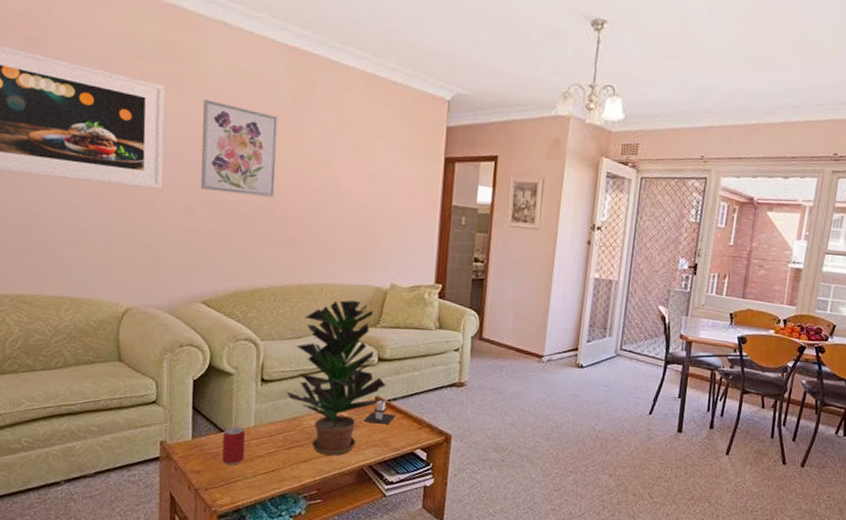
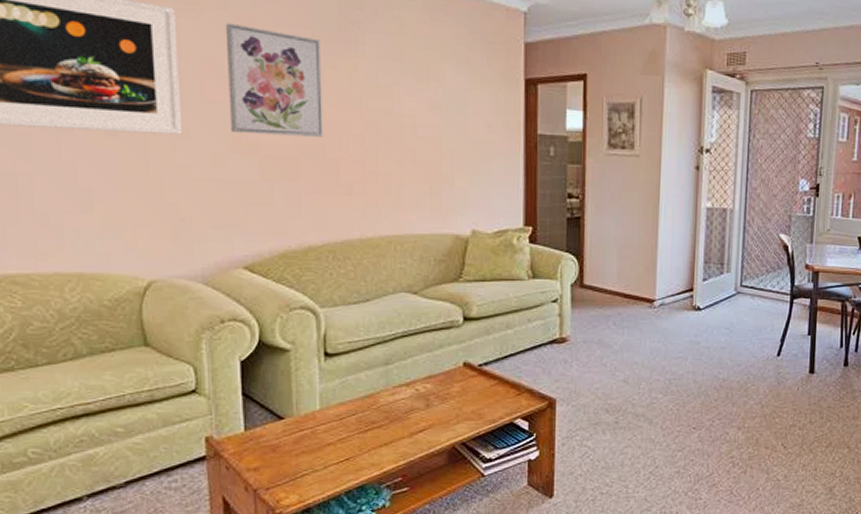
beer can: present [222,427,246,465] -> none [283,412,311,458]
potted plant: present [286,300,386,456] -> none [356,252,475,436]
candle: present [363,400,396,425] -> none [450,366,489,394]

